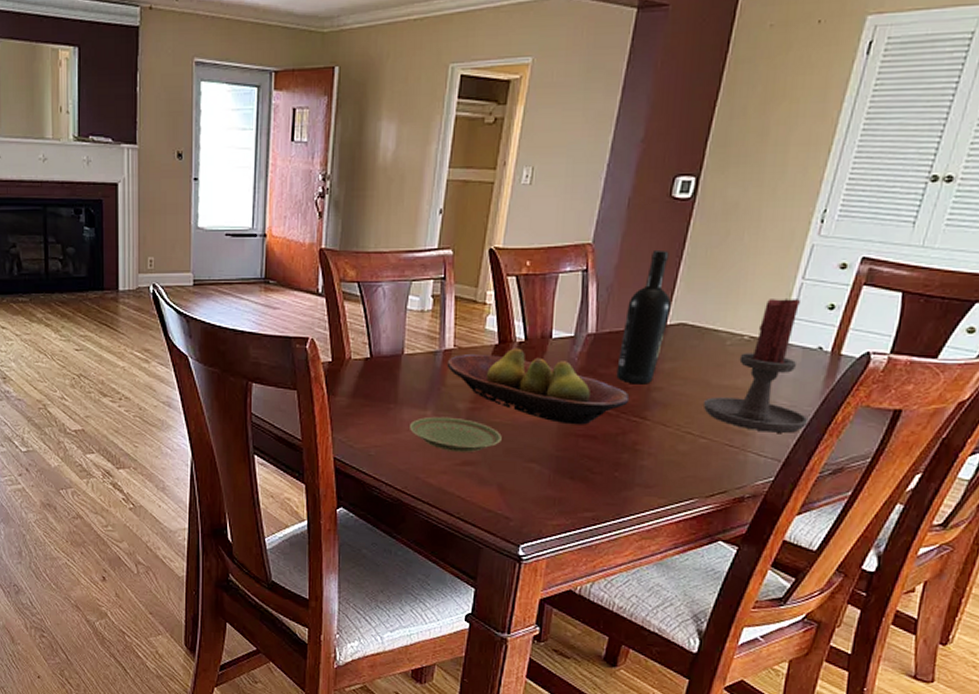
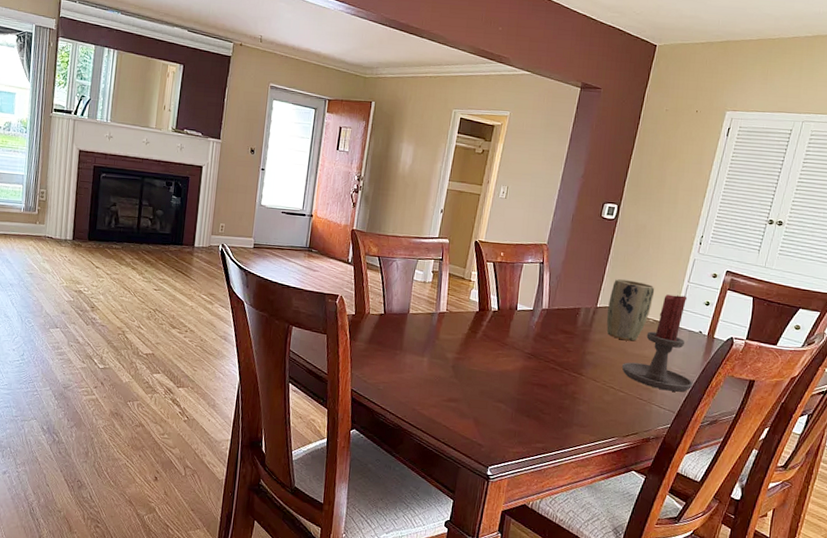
plate: present [408,416,502,453] -> none [410,362,478,392]
fruit bowl: present [447,348,630,425] -> none [440,315,571,377]
wine bottle: present [616,249,671,385] -> none [562,252,600,349]
plant pot: none [680,282,752,369] -> present [606,278,655,342]

